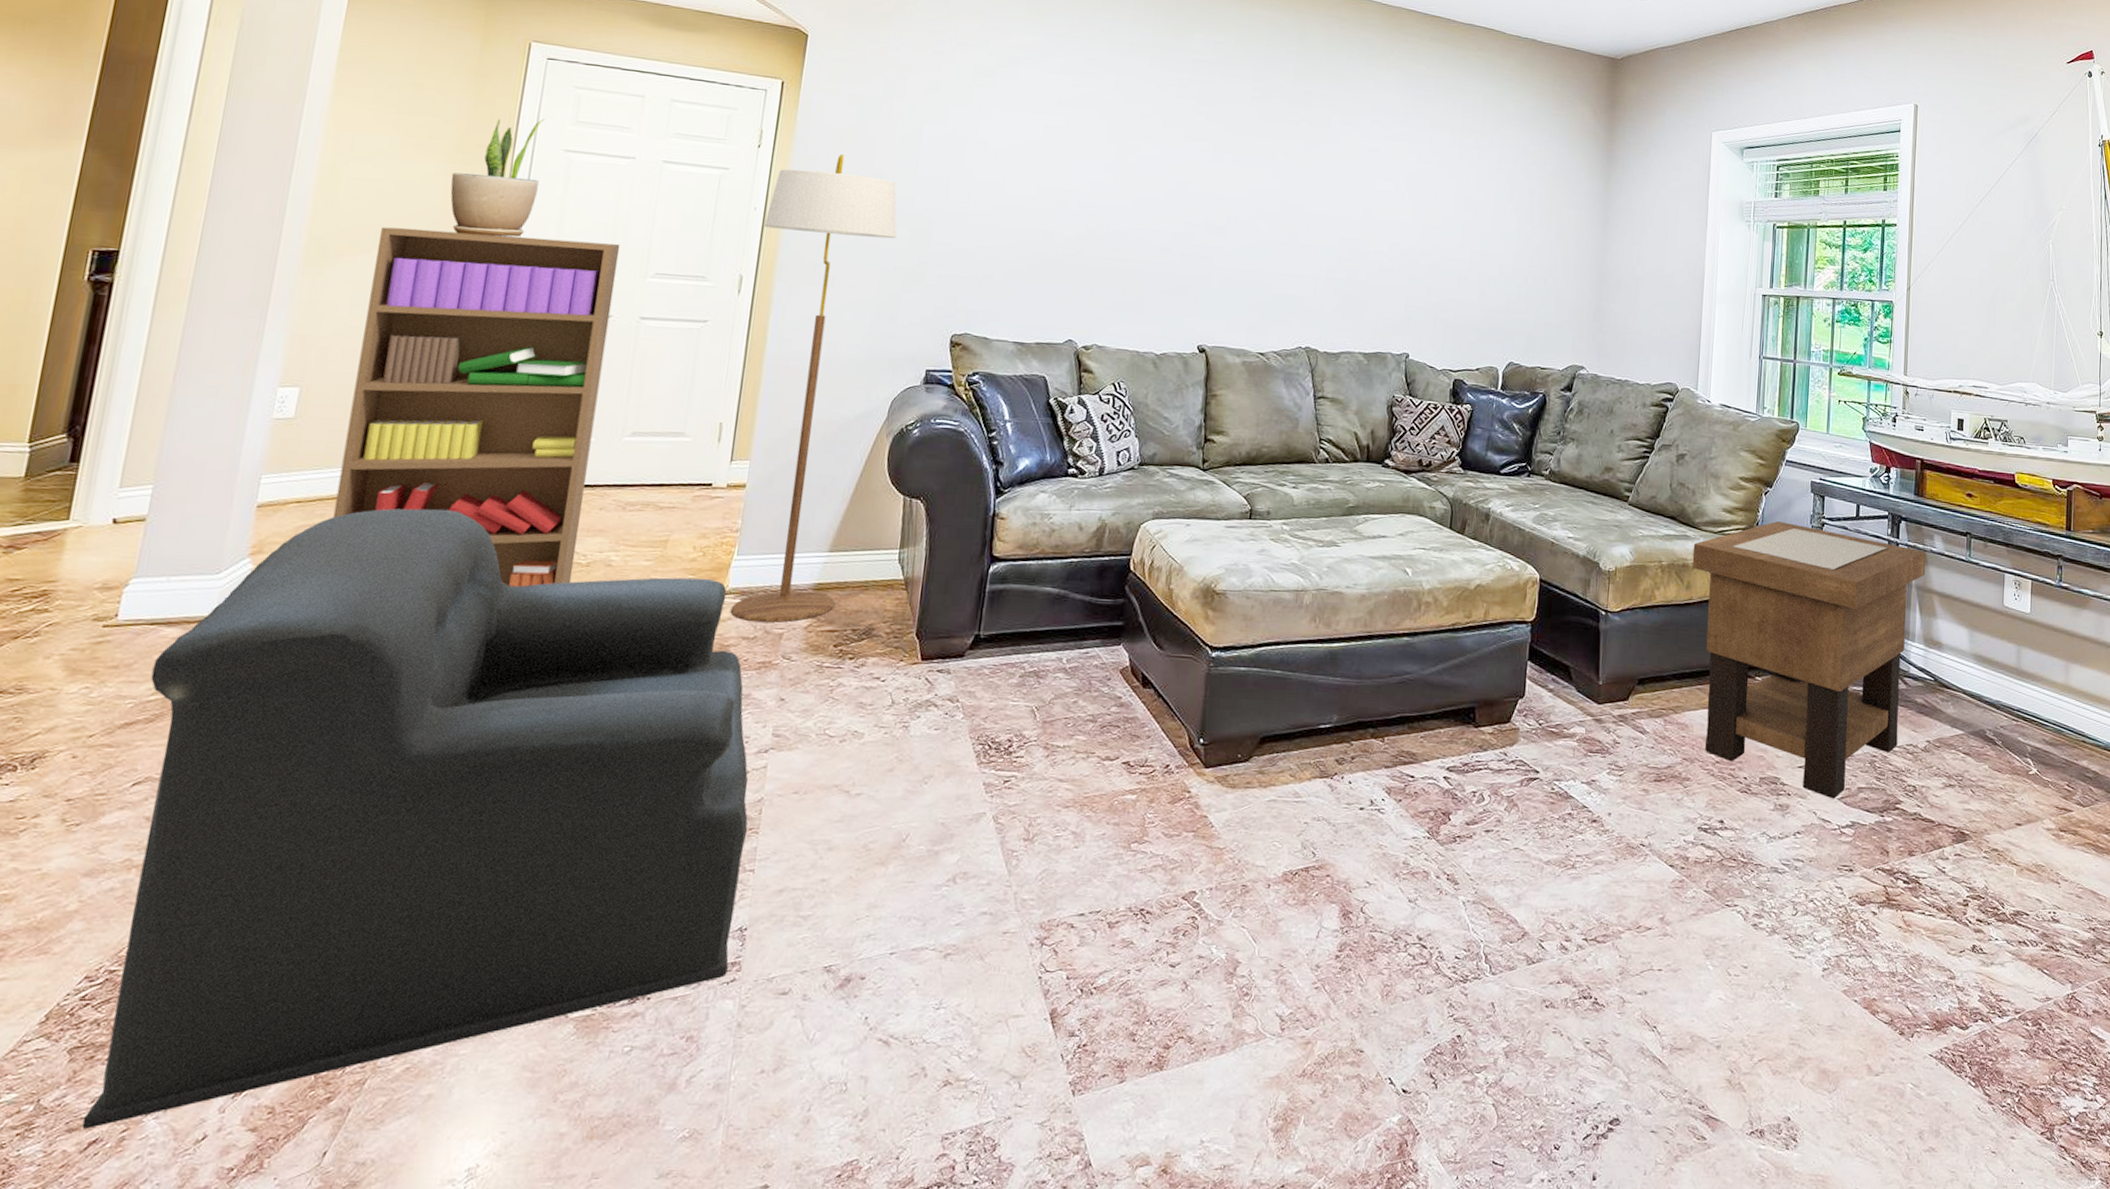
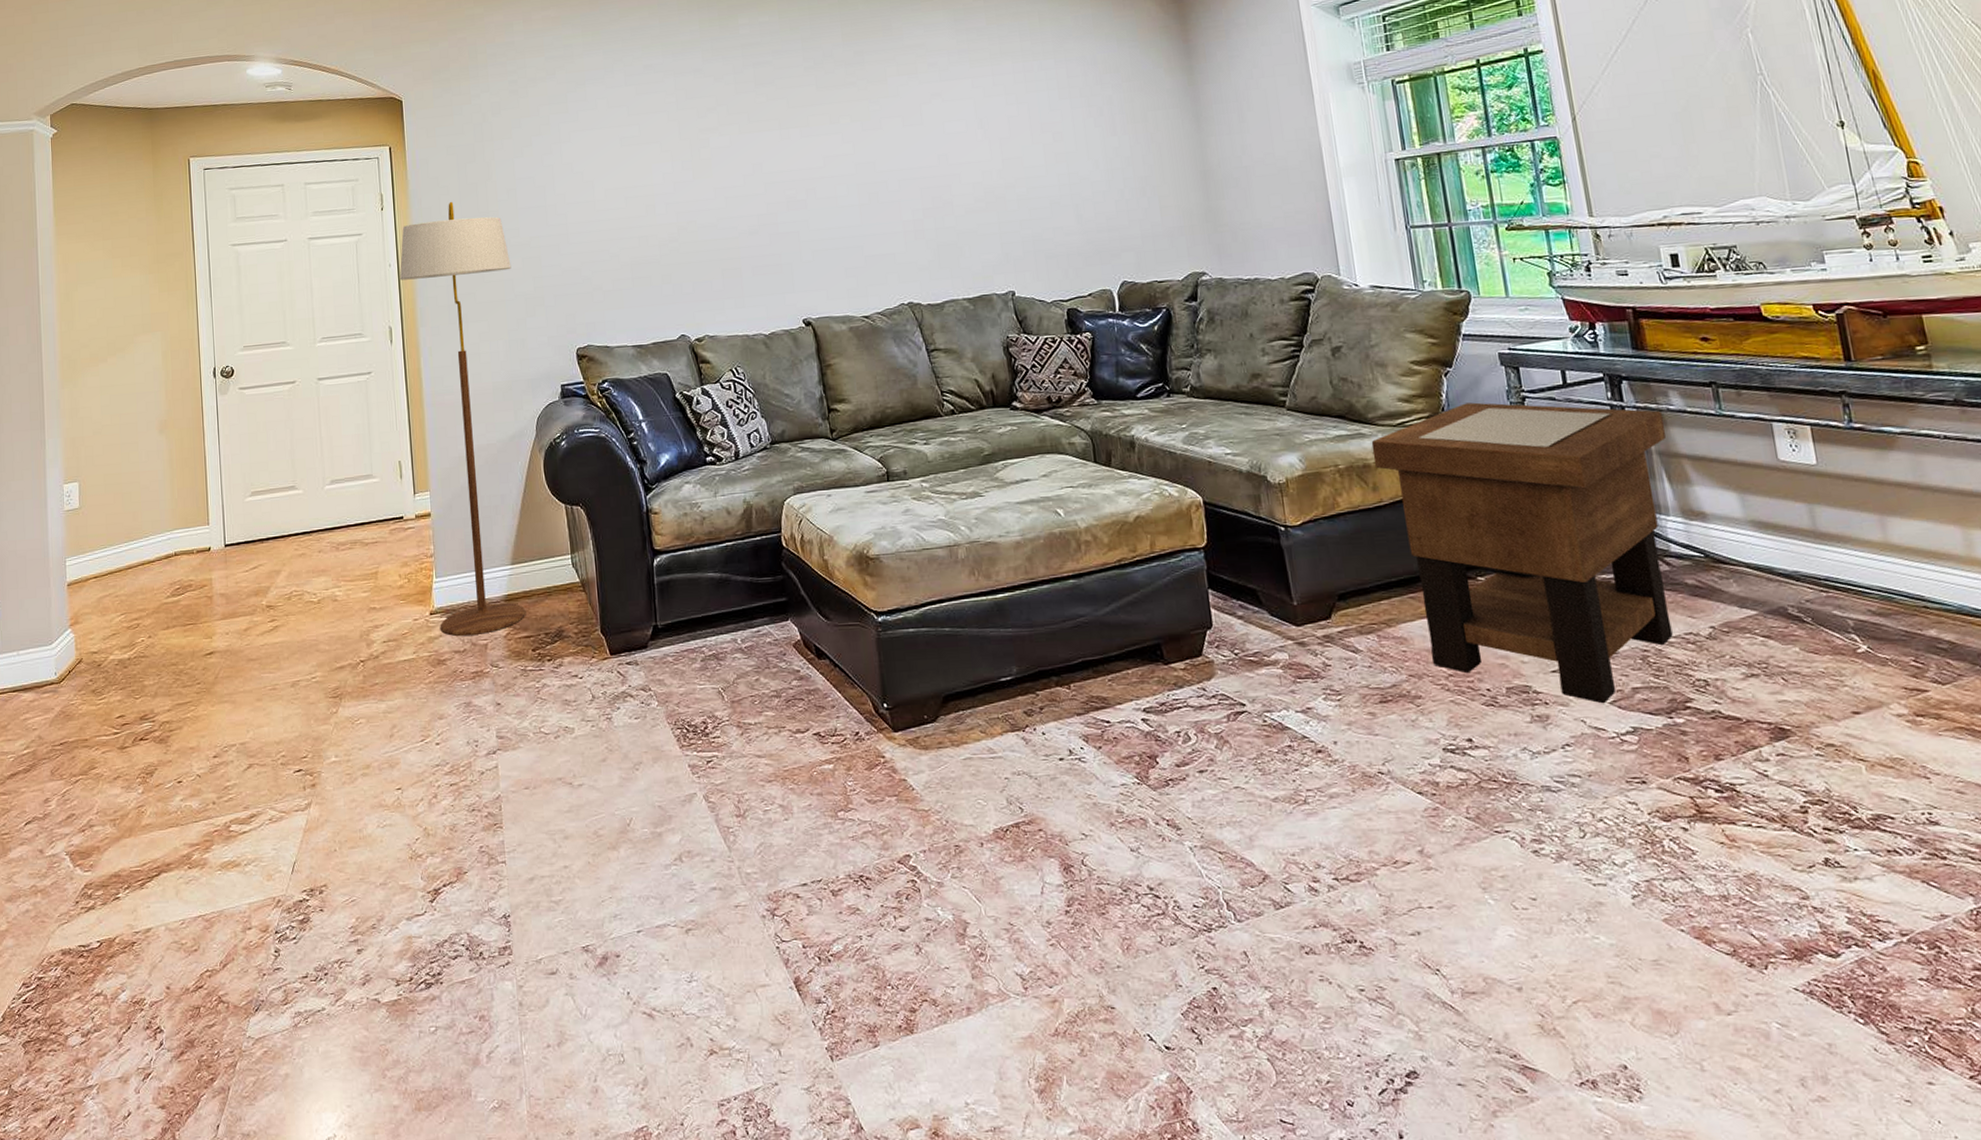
armchair: present [81,508,748,1129] -> none [21,568,501,1108]
bookshelf: present [333,227,621,588] -> none [110,318,309,629]
potted plant: present [450,118,546,237] -> none [152,221,219,332]

